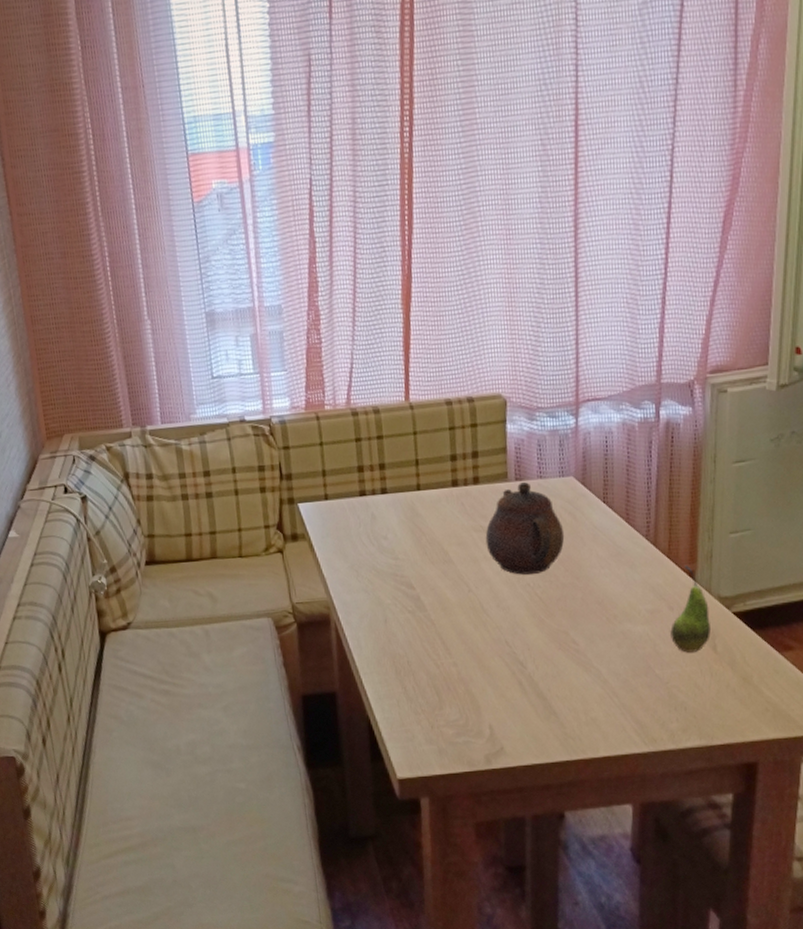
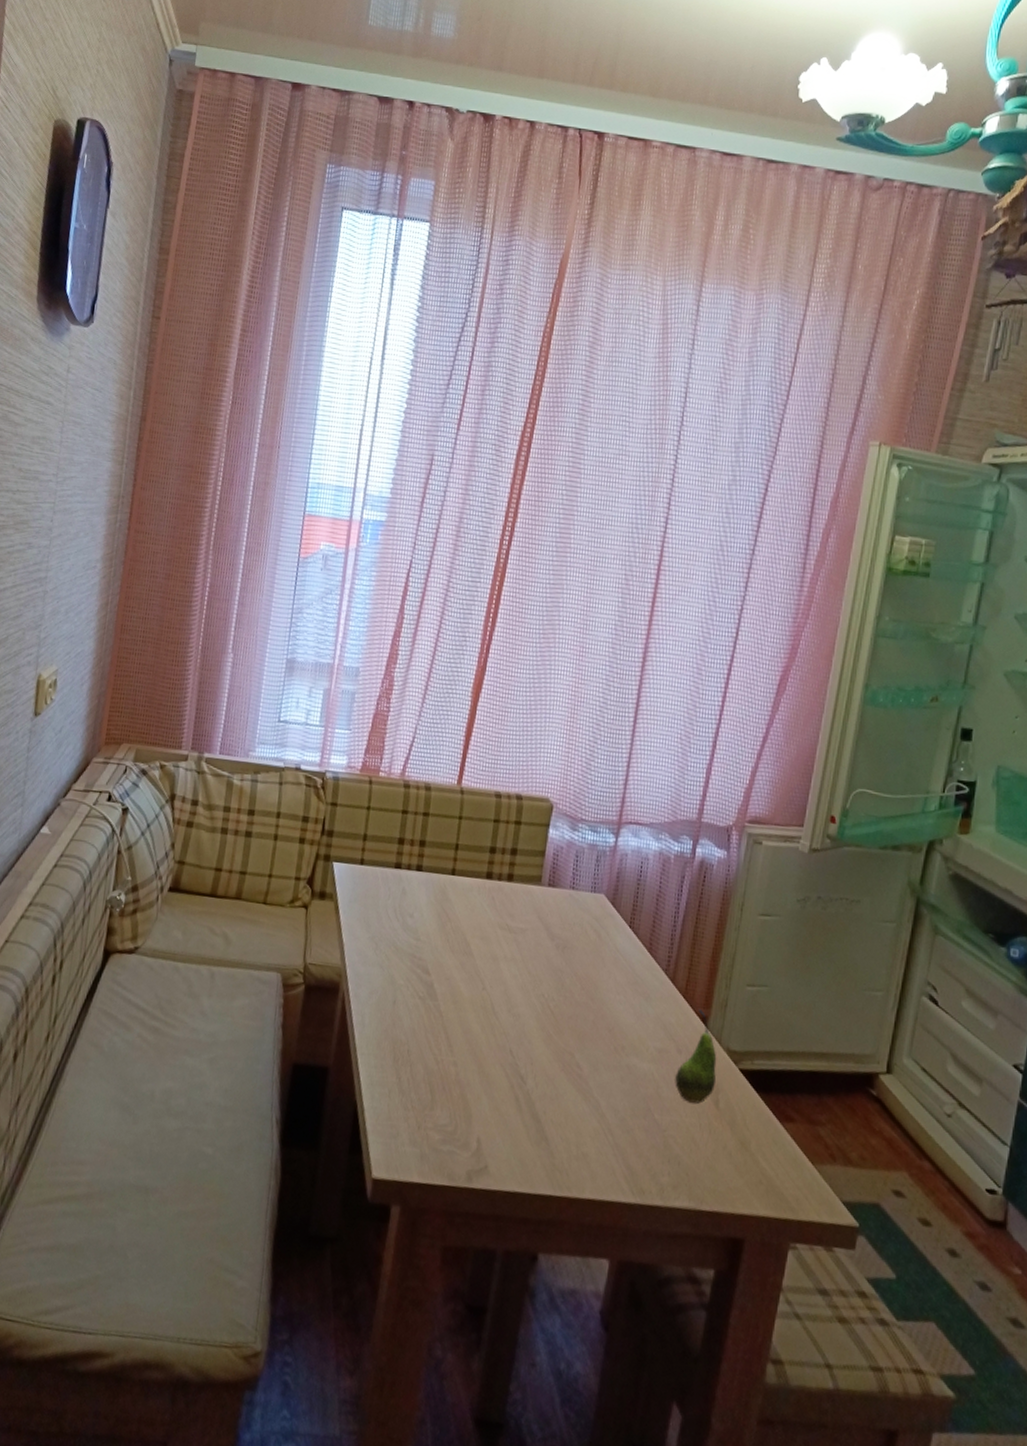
teapot: present [485,482,565,575] -> none [508,889,587,986]

